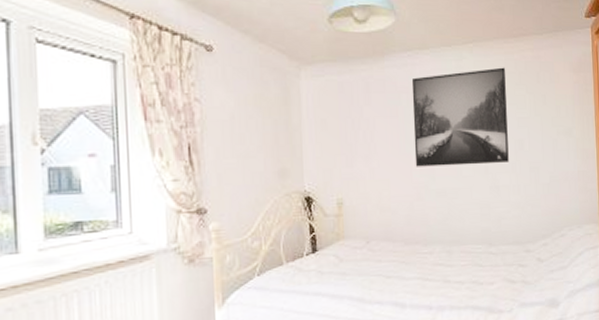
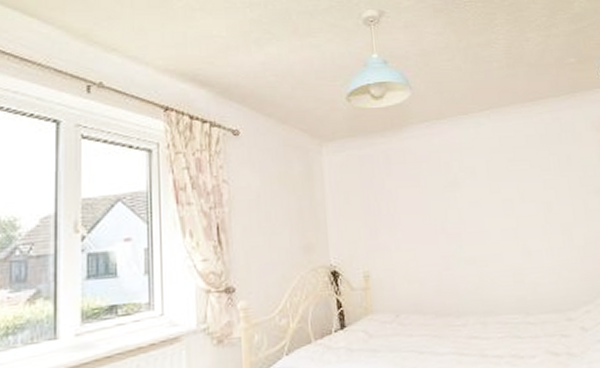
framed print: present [411,67,509,167] -> none [431,131,539,235]

